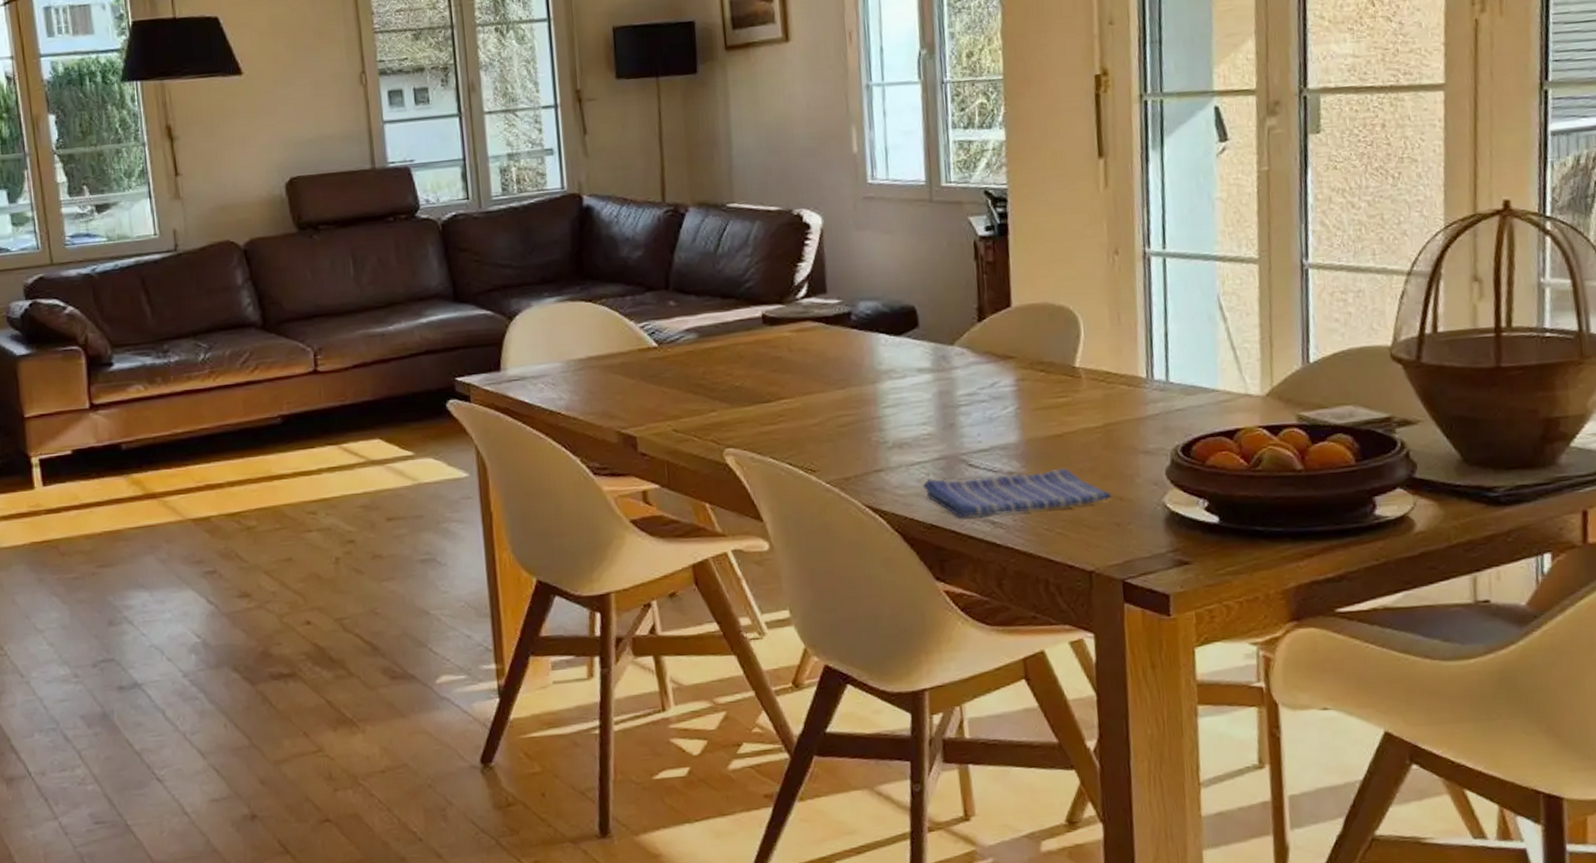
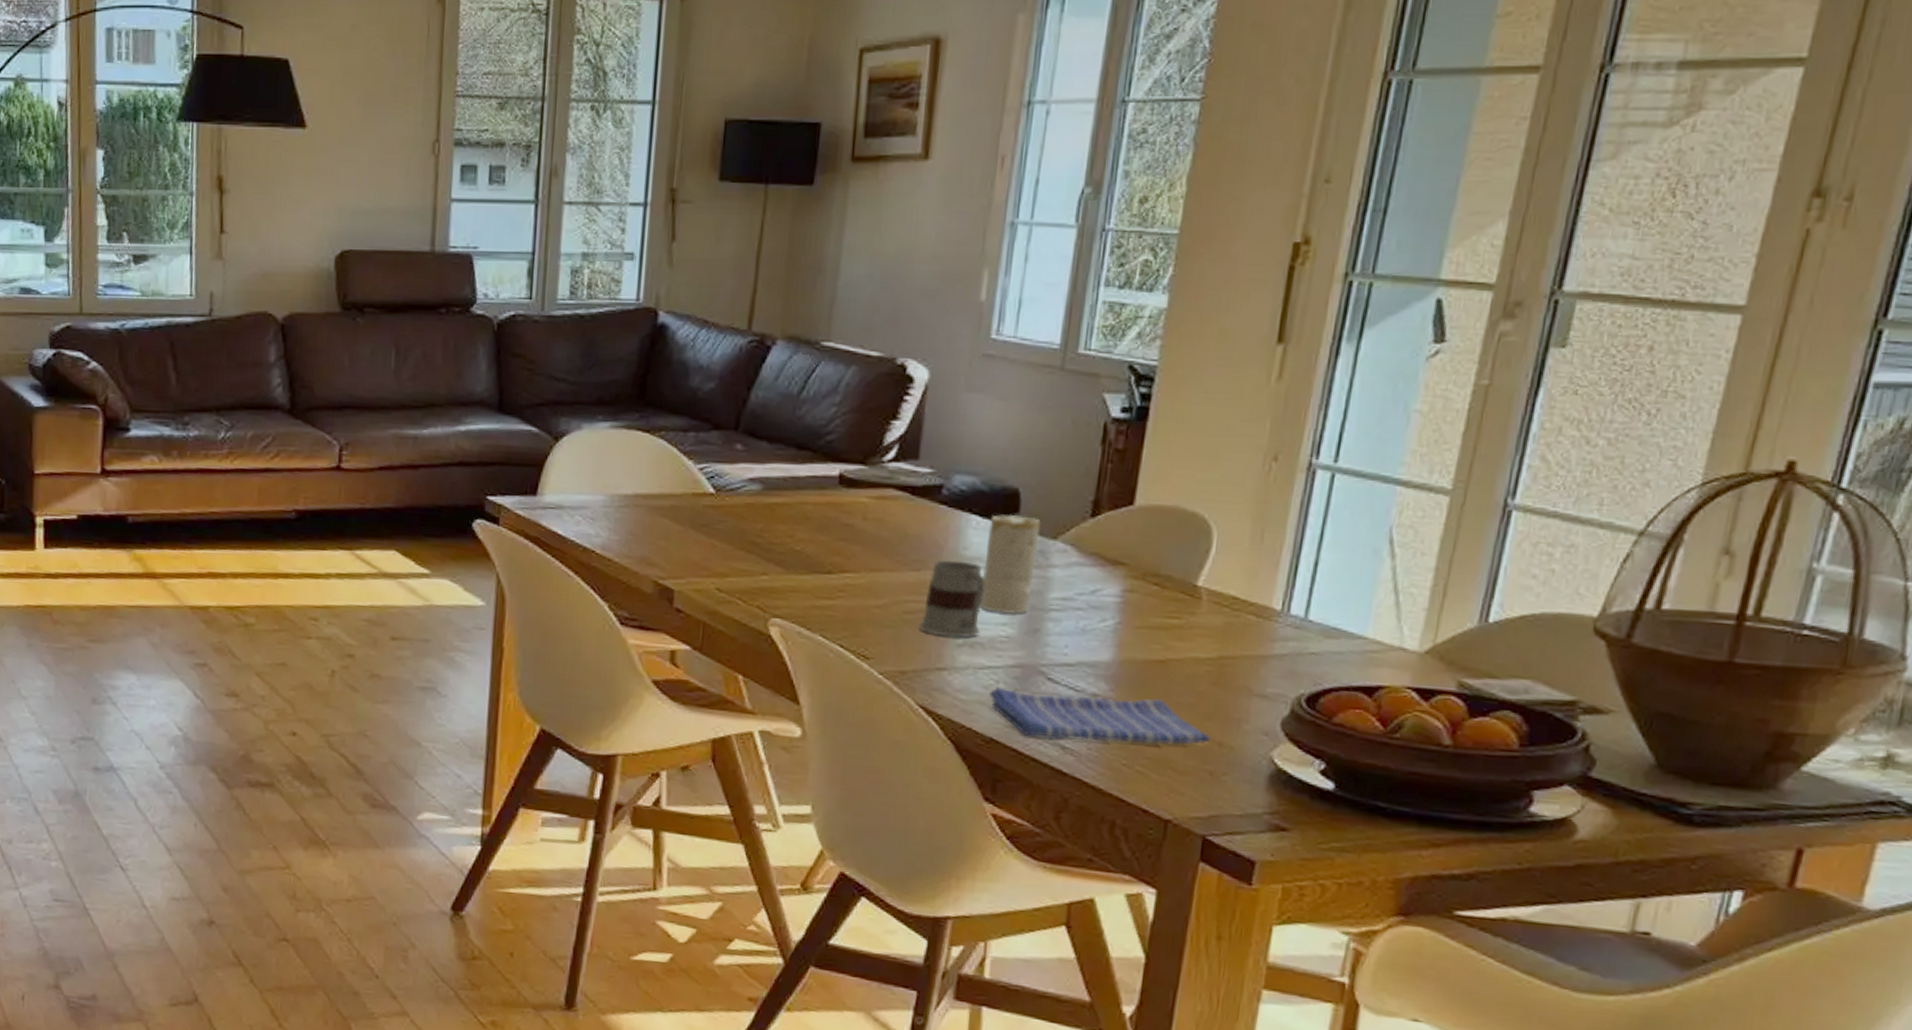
mug: none [853,374,906,443] -> present [919,560,985,638]
candle: none [895,328,942,415] -> present [980,514,1041,615]

